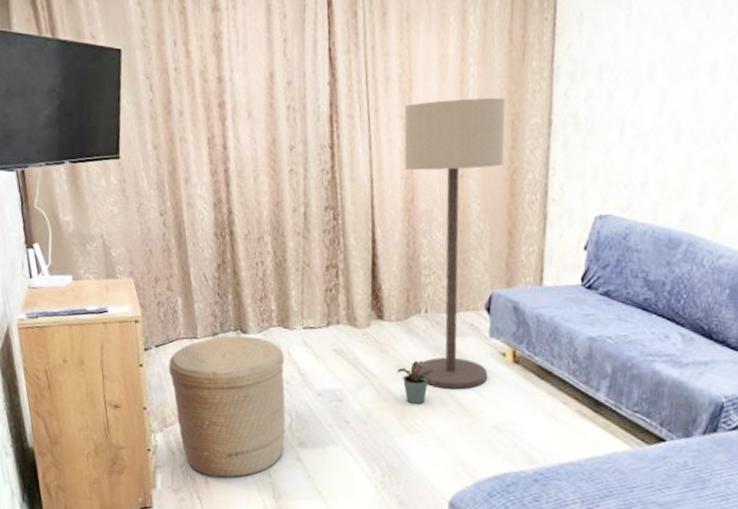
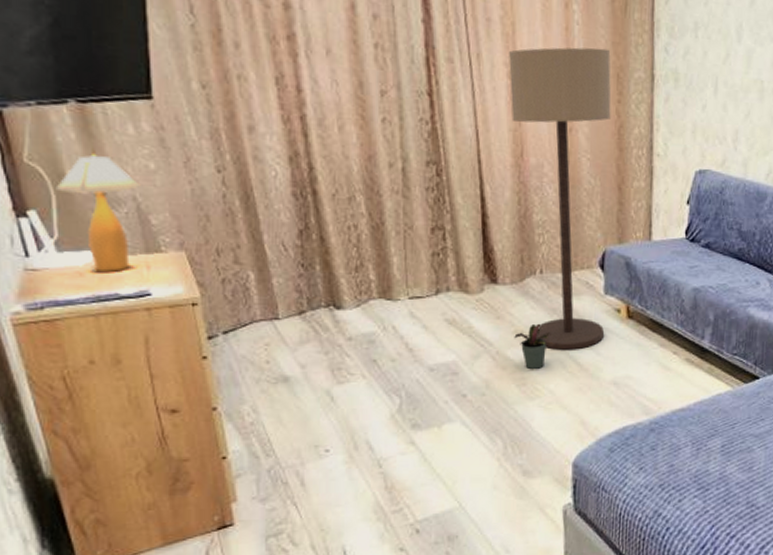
table lamp: none [52,196,107,292] -> present [55,147,141,273]
basket: present [168,335,286,478] -> none [243,311,396,477]

